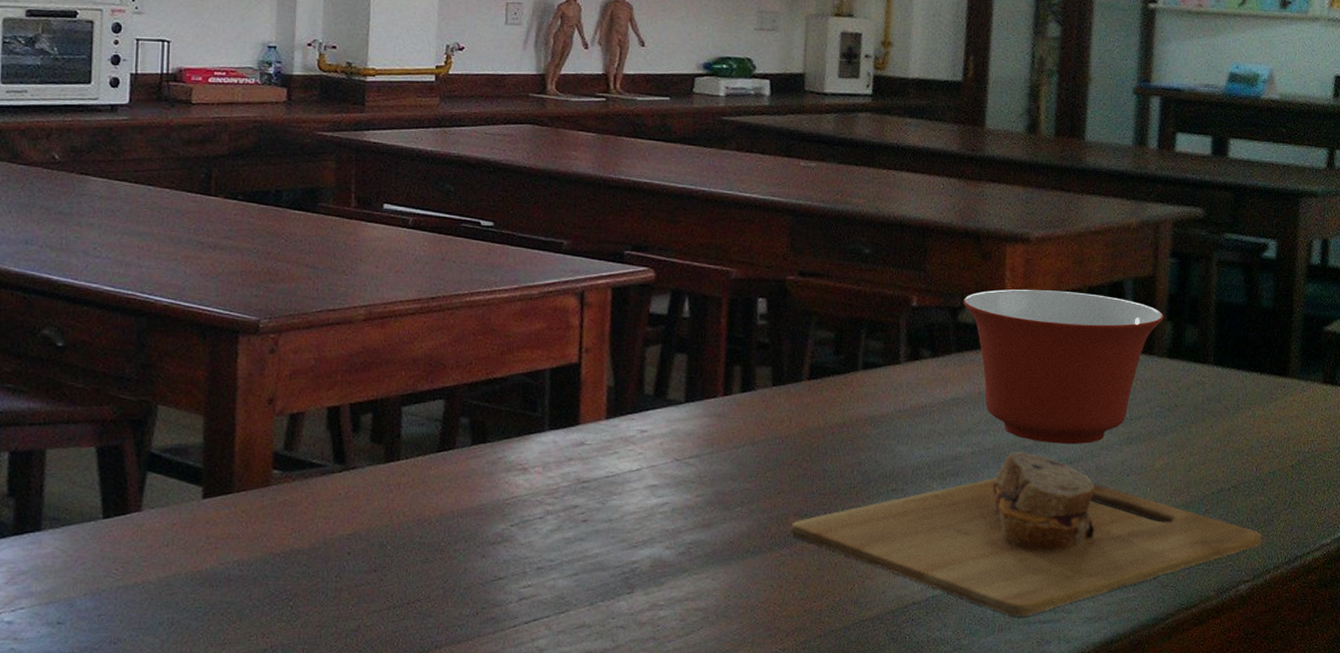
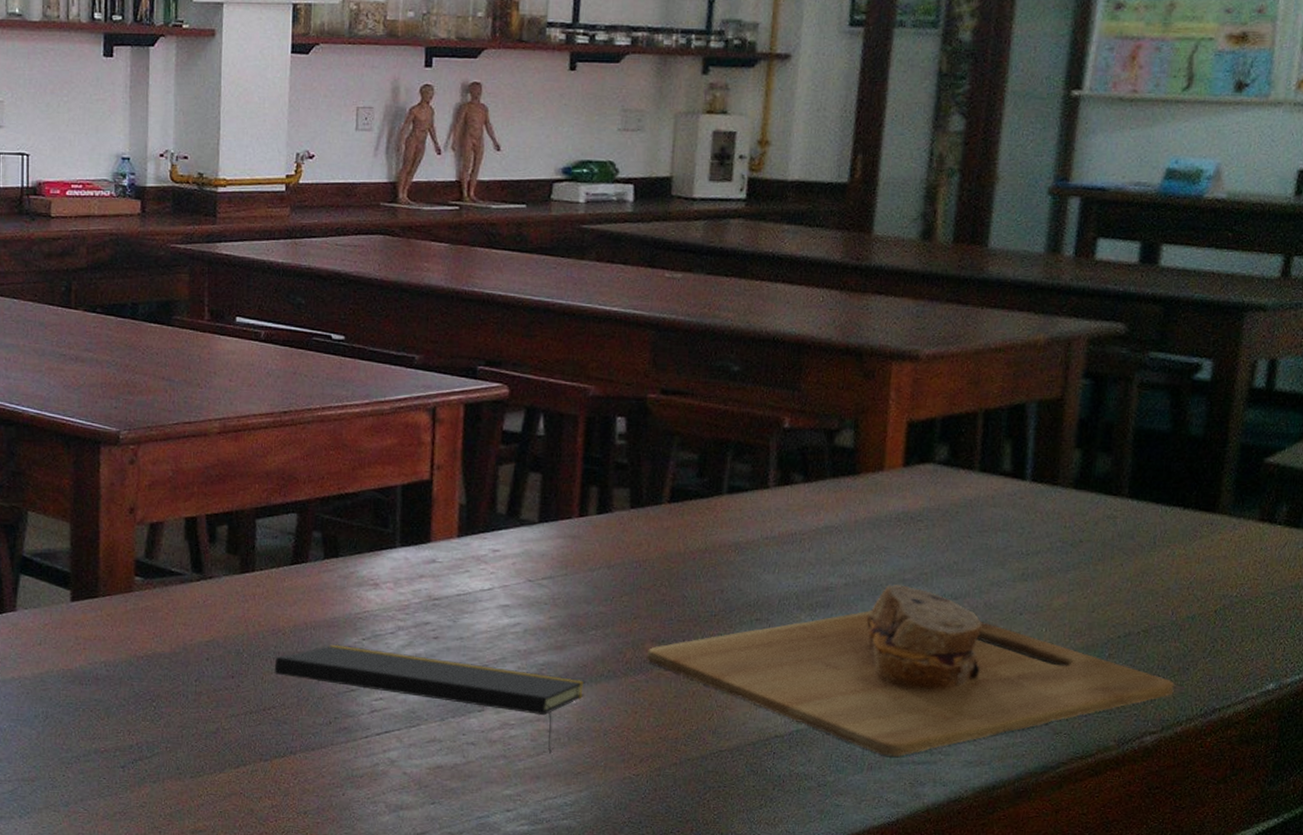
notepad: none [419,532,733,632] -> present [274,644,586,753]
mixing bowl: present [963,289,1164,445] -> none [841,411,1072,579]

